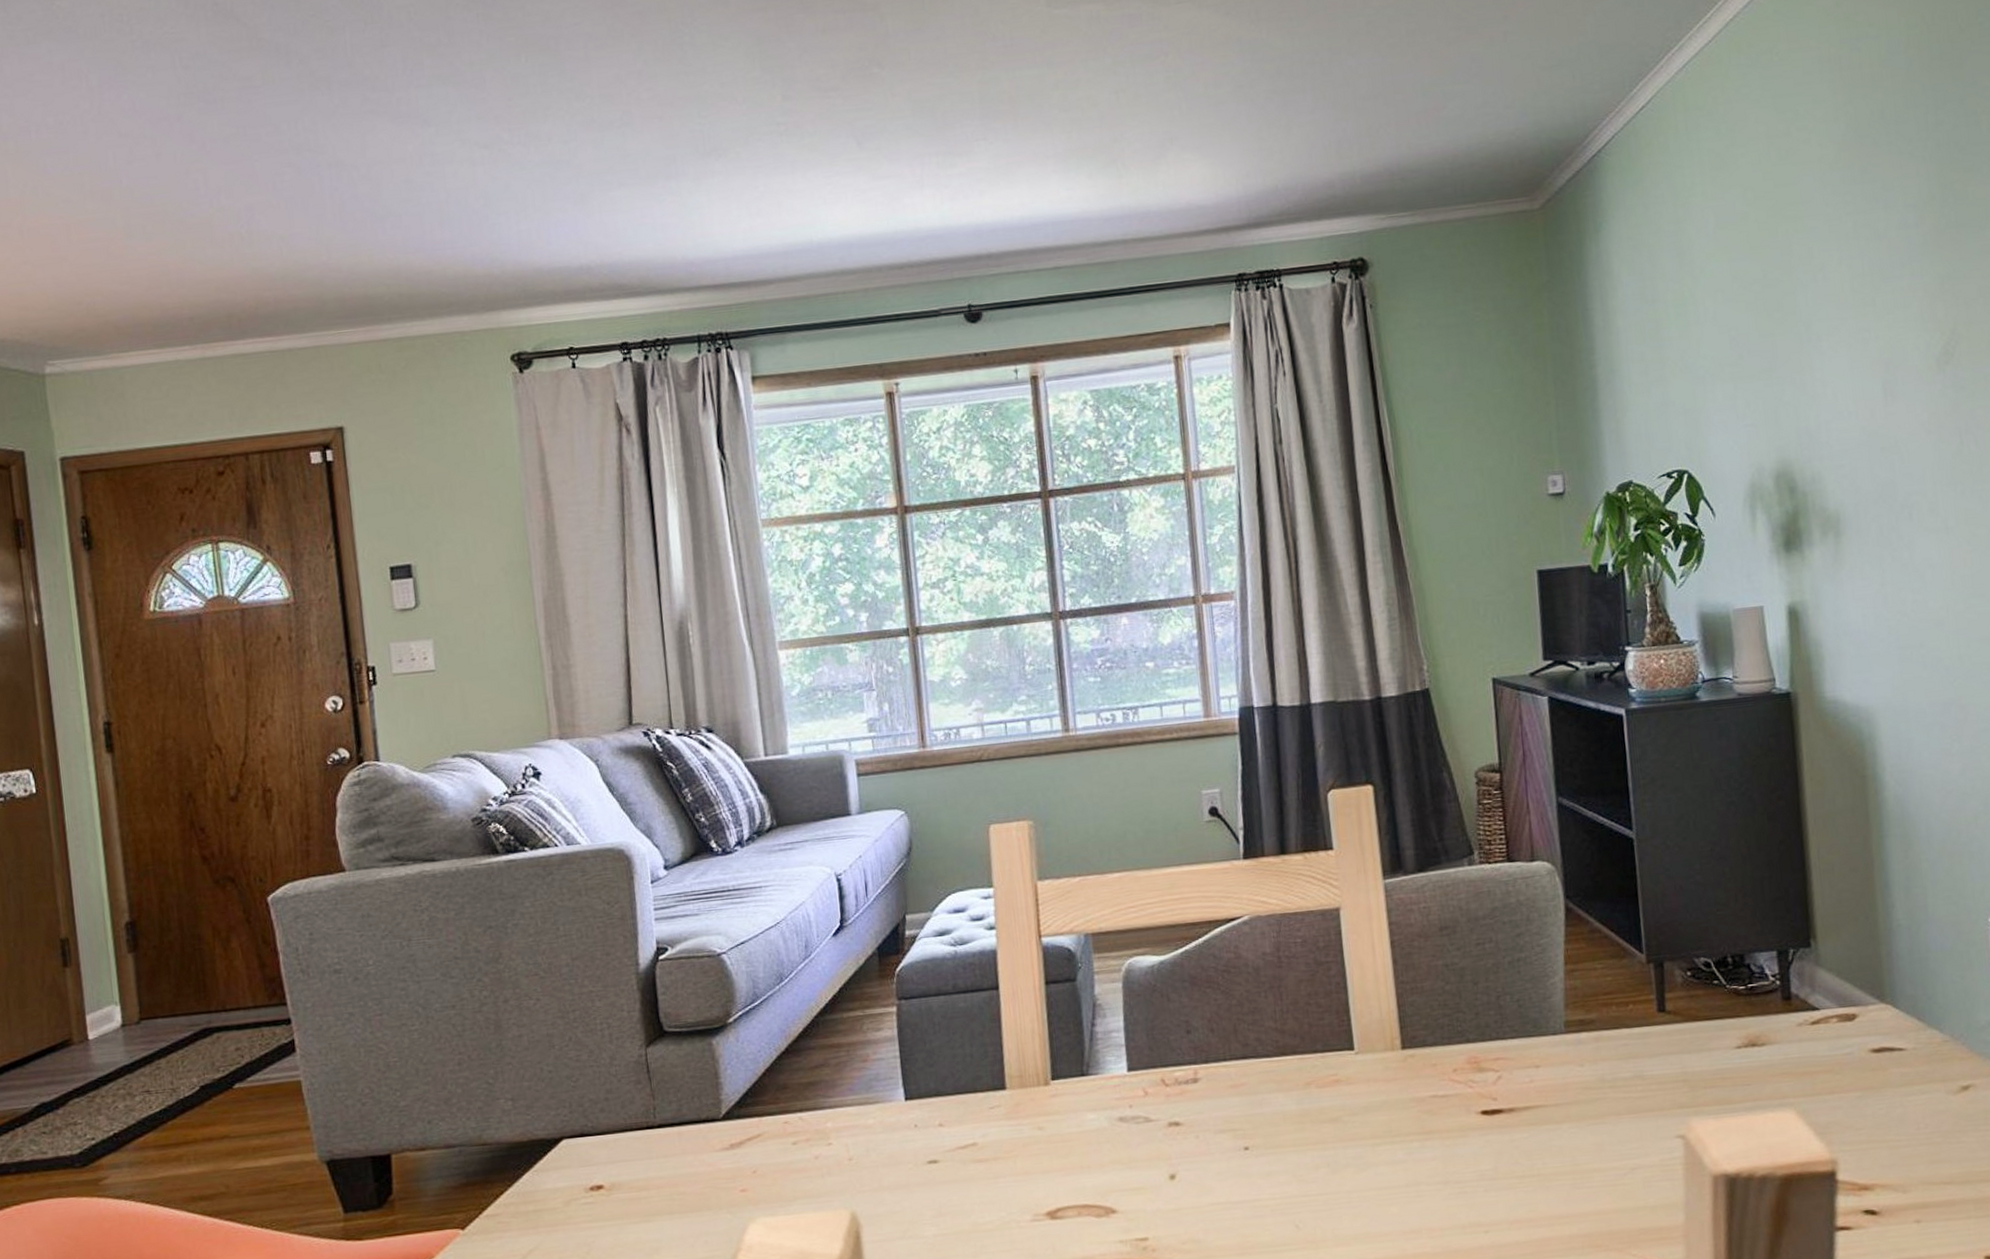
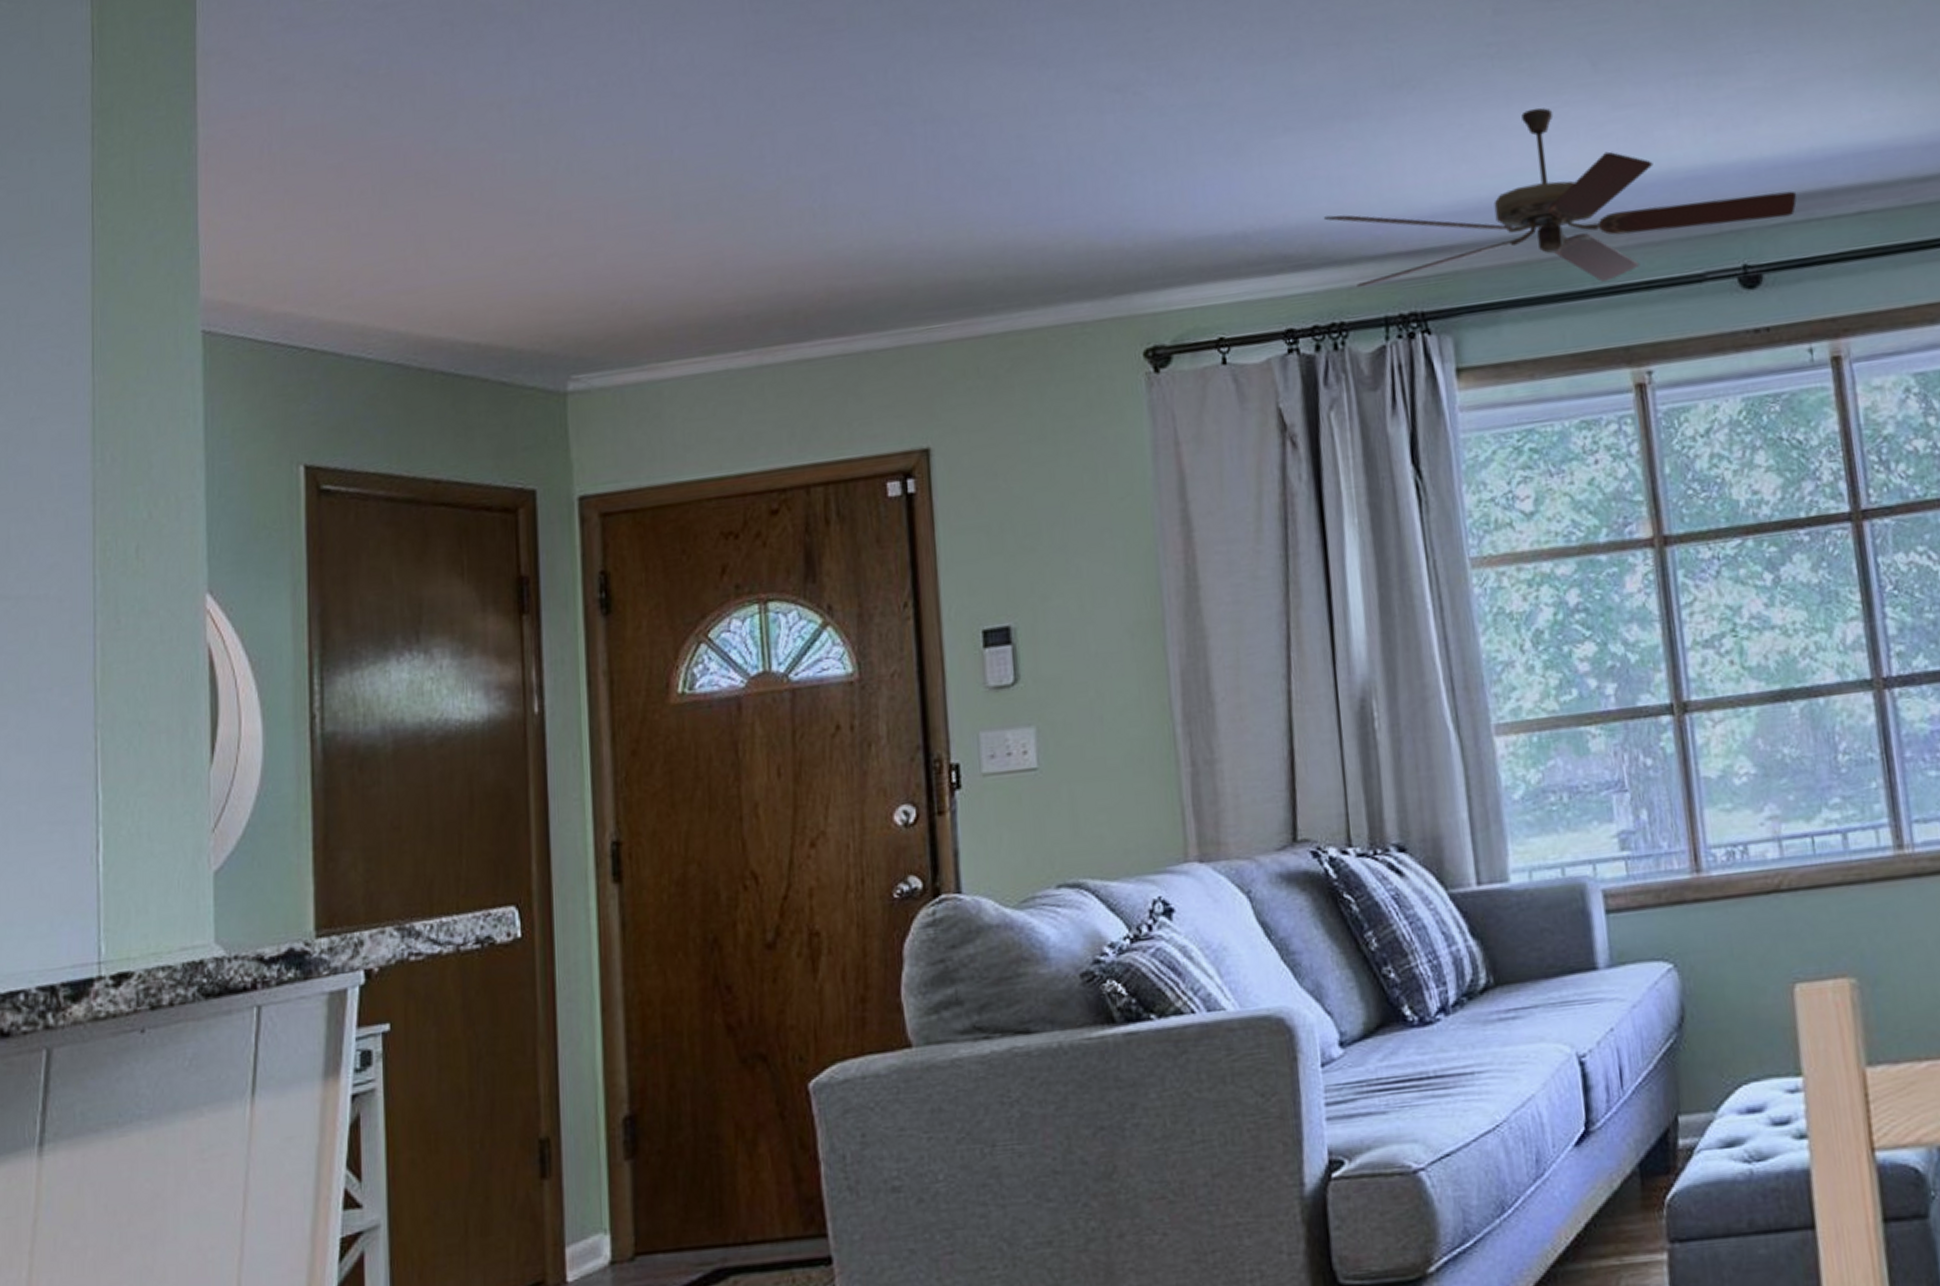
ceiling fan: none [650,176,1010,314] -> present [1323,108,1797,288]

